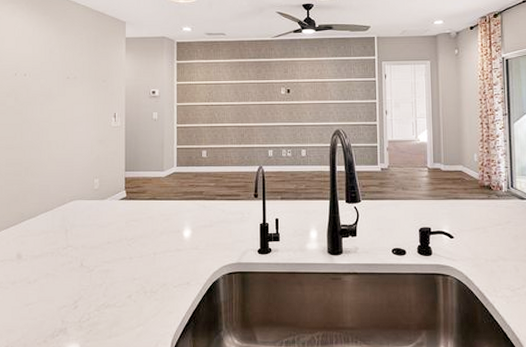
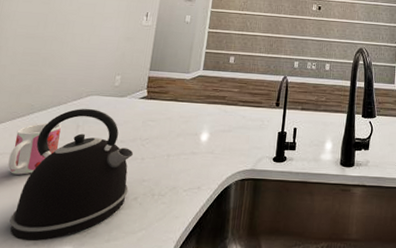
mug: none [10,229,52,279] -> present [7,123,62,175]
kettle: none [20,212,122,340] -> present [9,108,134,242]

